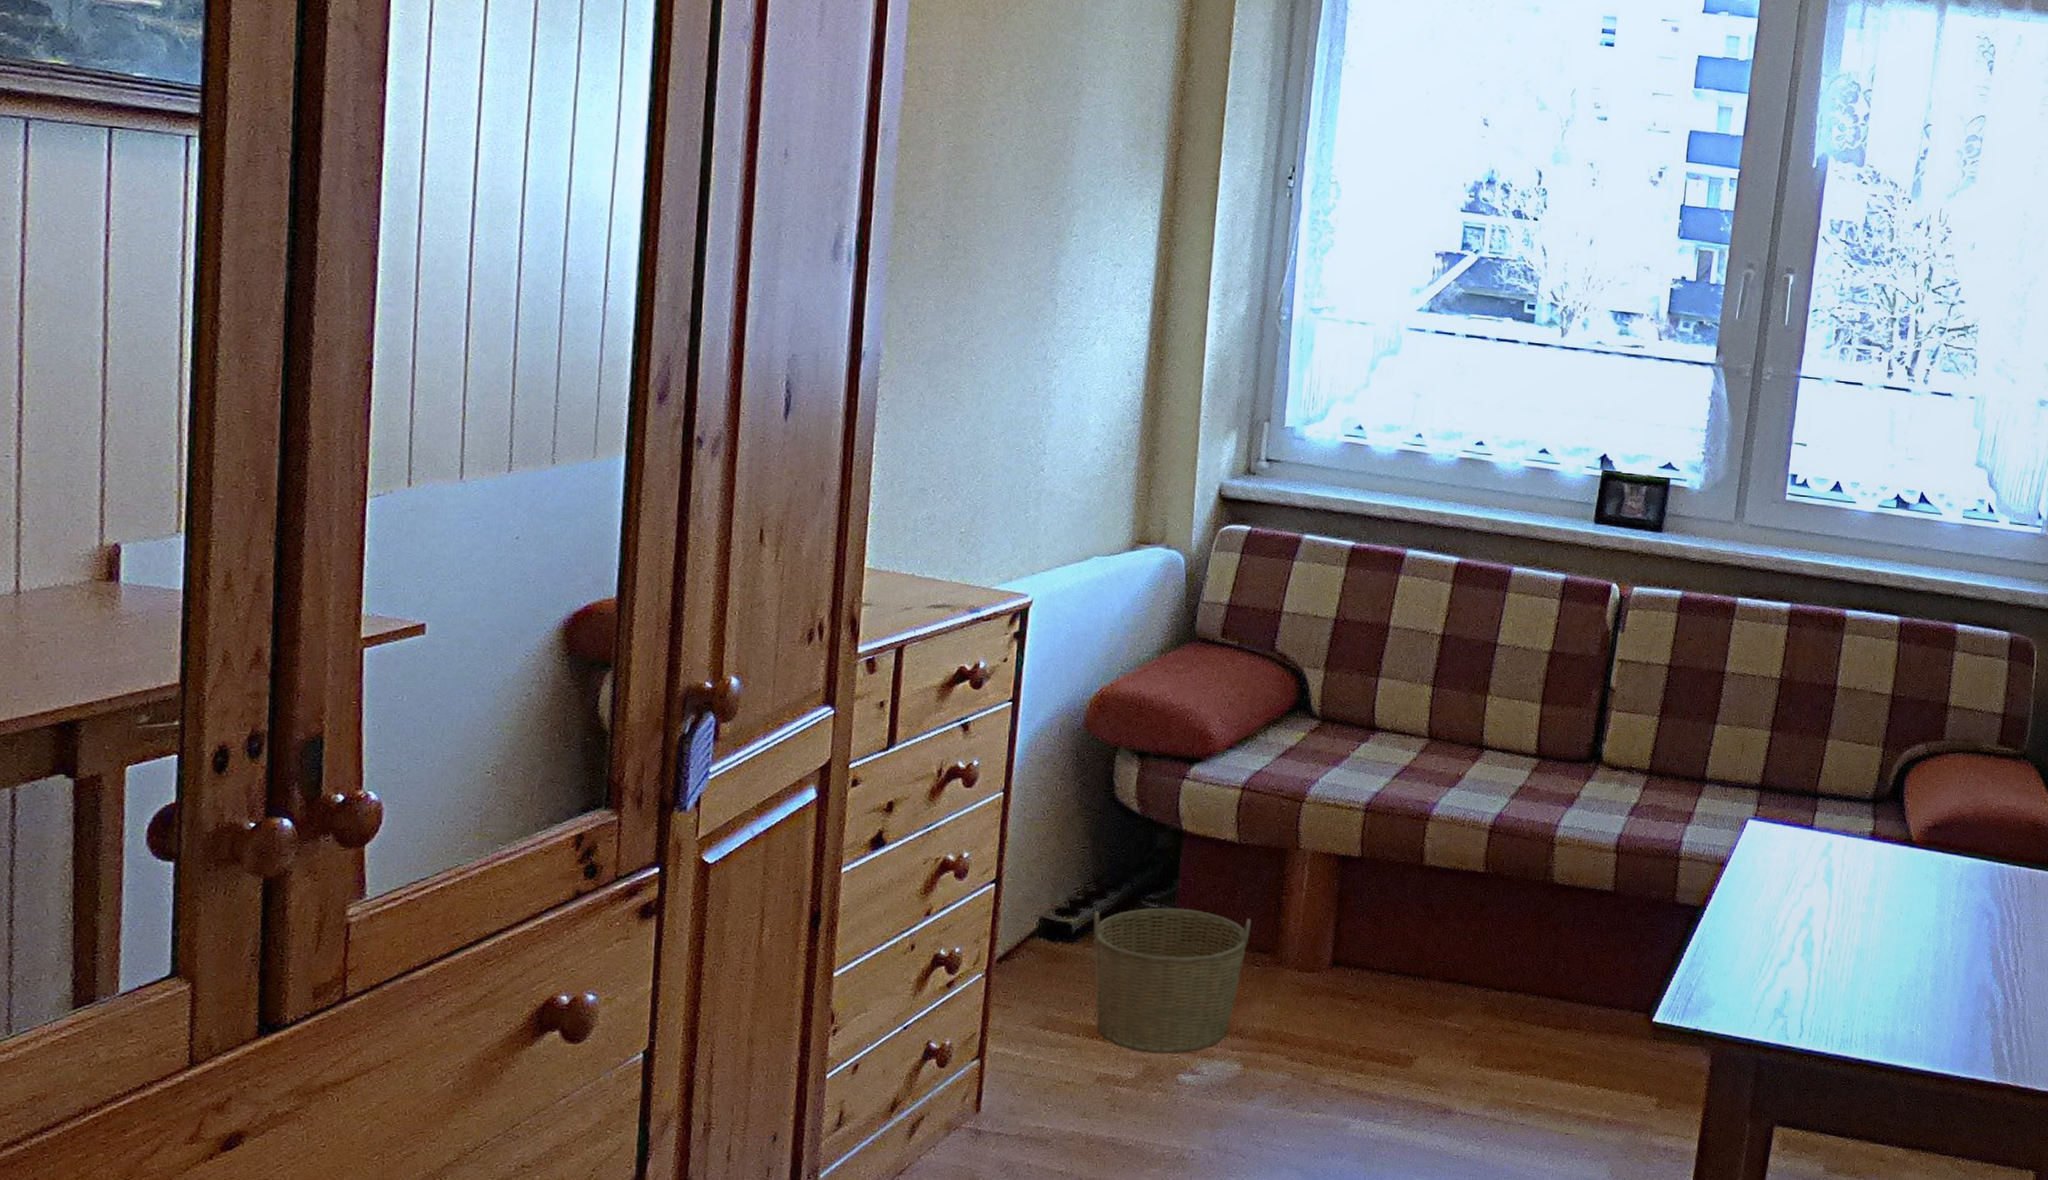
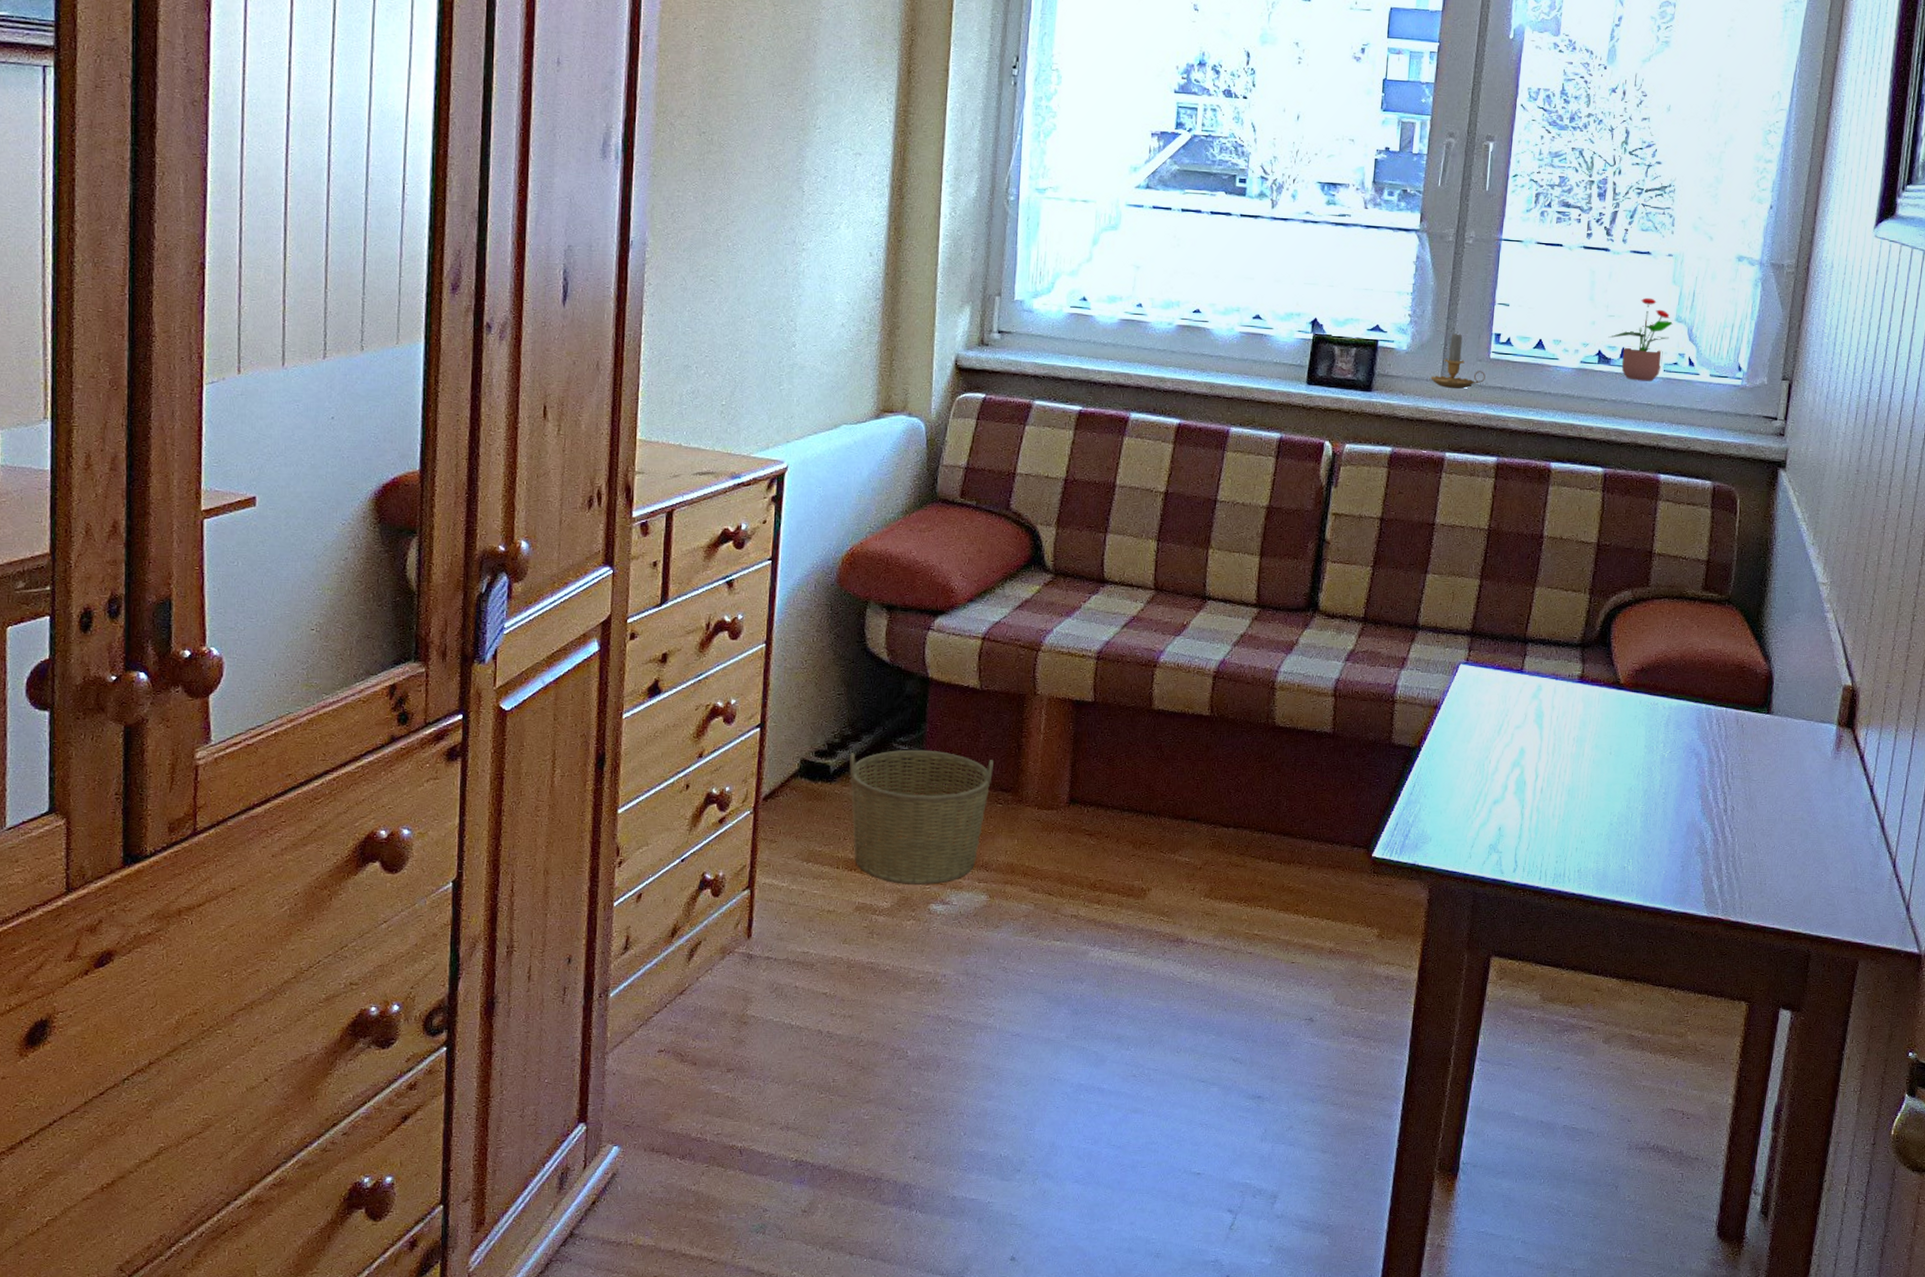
candle: none [1723,471,1781,532] -> present [1430,331,1486,390]
potted flower: none [1907,440,1973,528] -> present [1608,297,1673,382]

